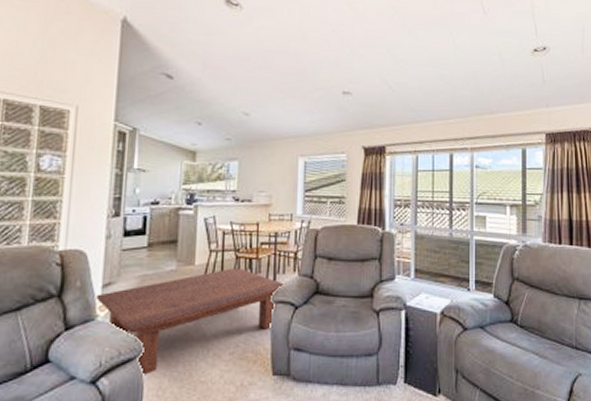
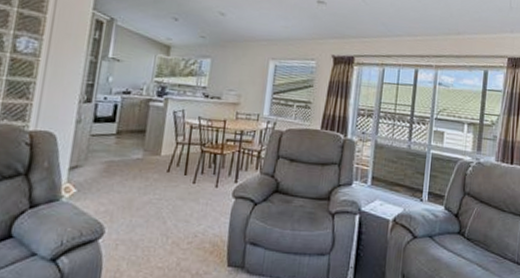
coffee table: present [96,267,287,377] -> none [62,160,248,258]

